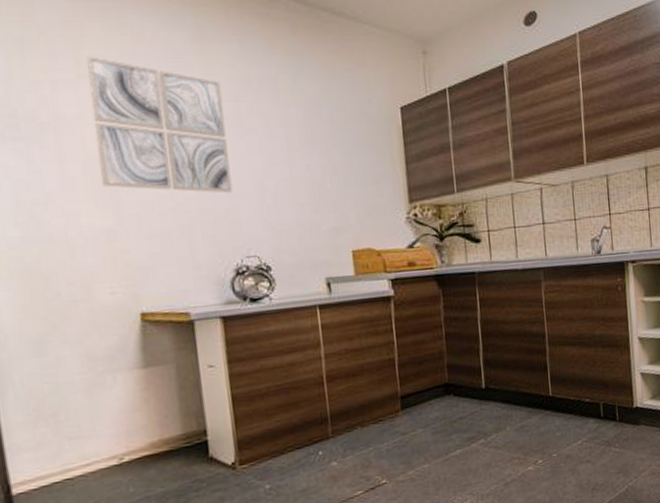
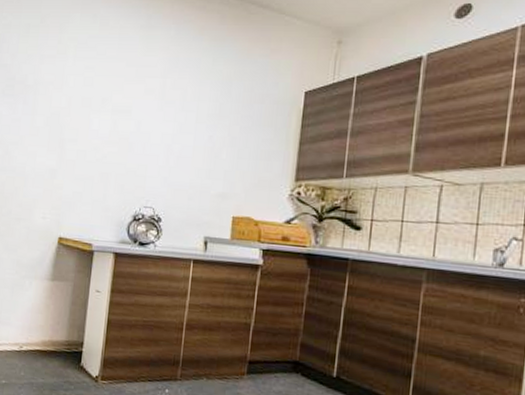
wall art: present [86,56,233,193] -> none [56,38,155,152]

